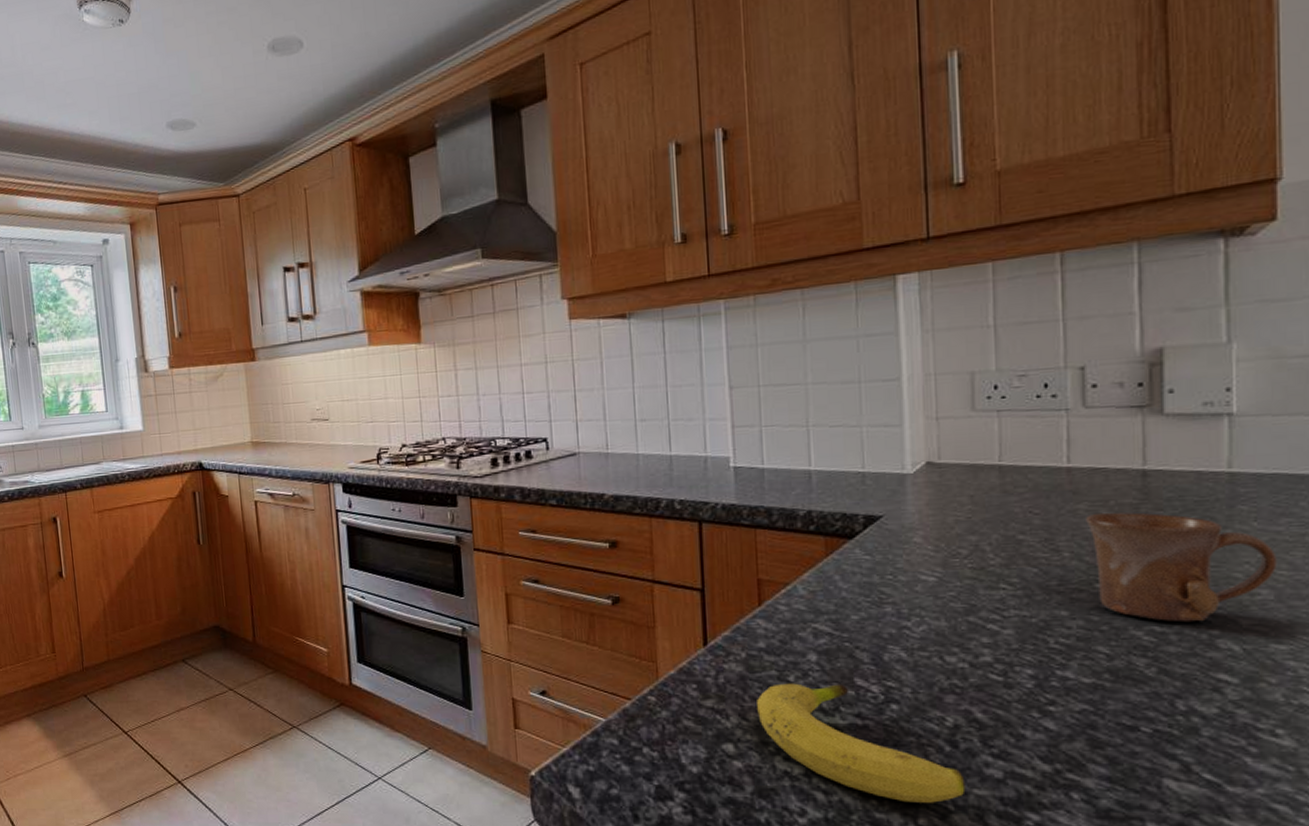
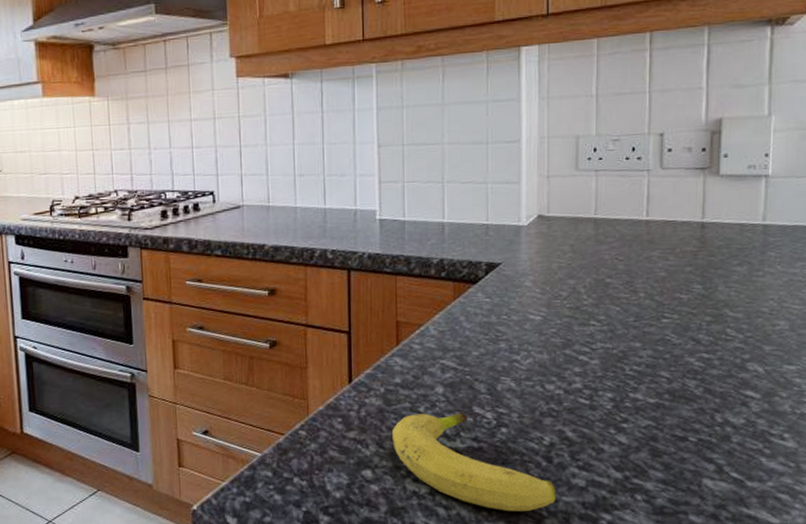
mug: present [1086,512,1277,622] -> none [658,258,793,350]

